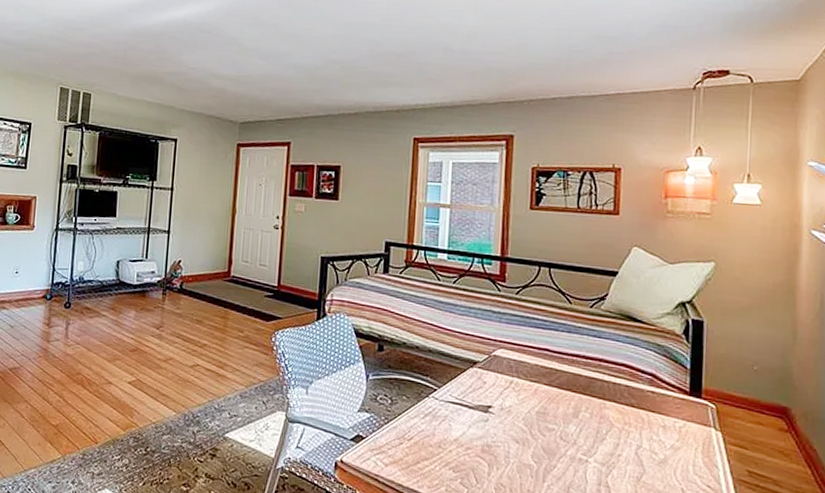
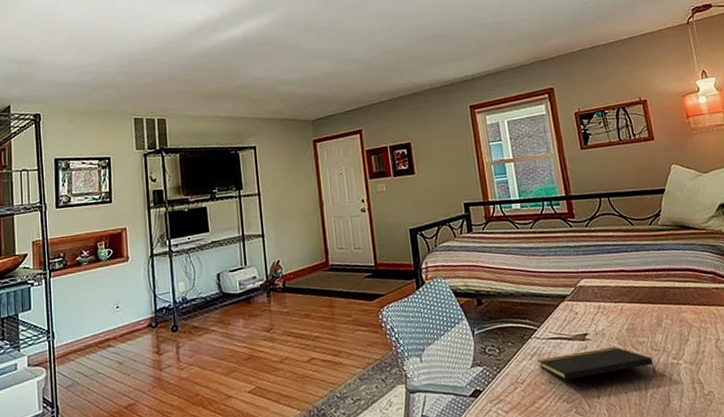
notepad: none [430,420,561,469] -> present [537,347,658,380]

